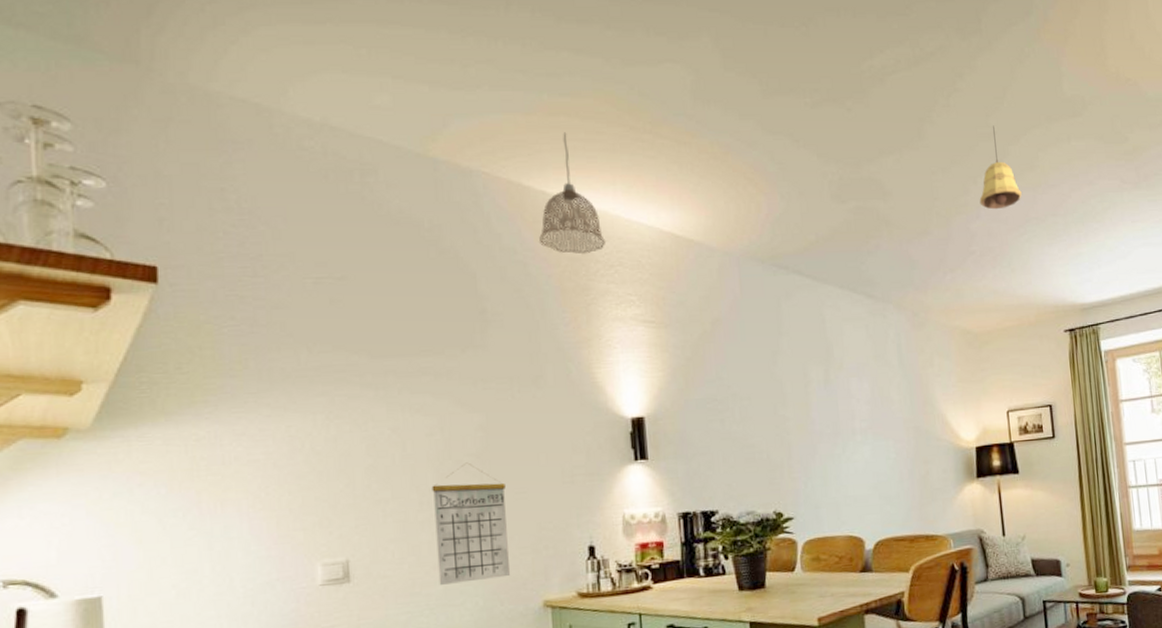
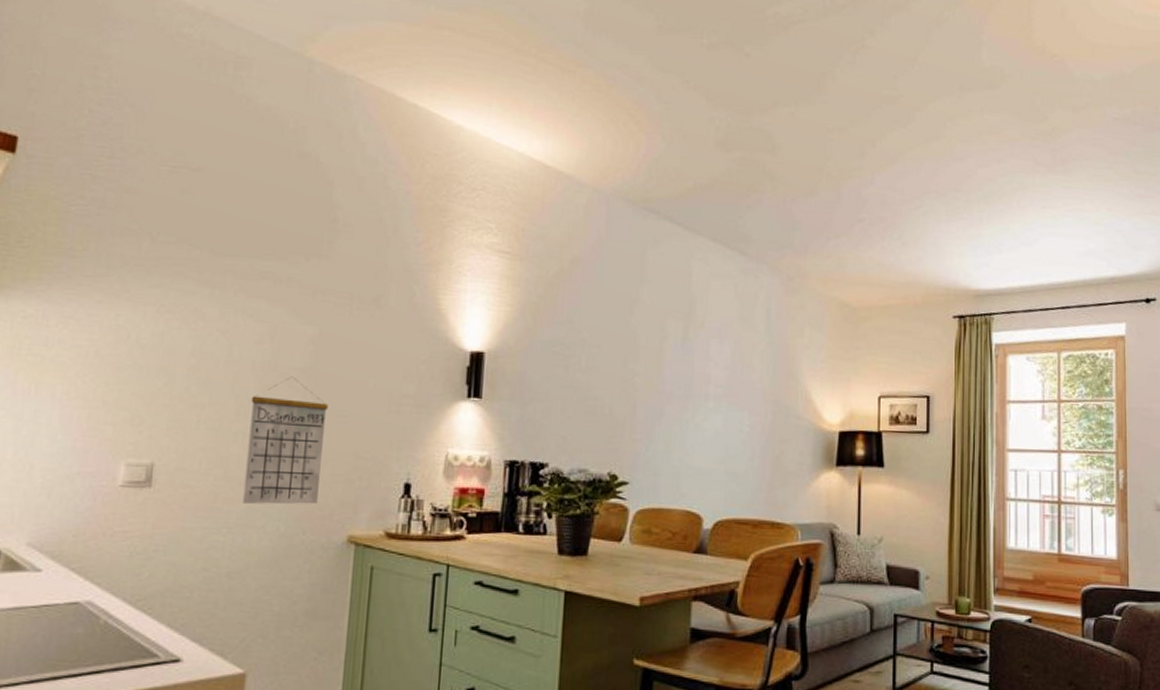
pendant lamp: present [539,132,605,255] -> none [404,47,471,174]
pendant light: present [979,125,1022,210] -> none [875,88,923,178]

